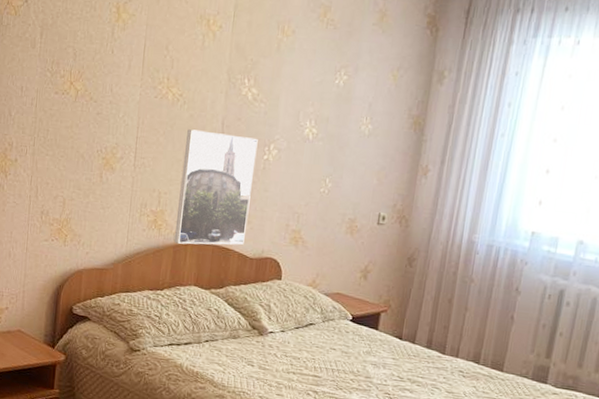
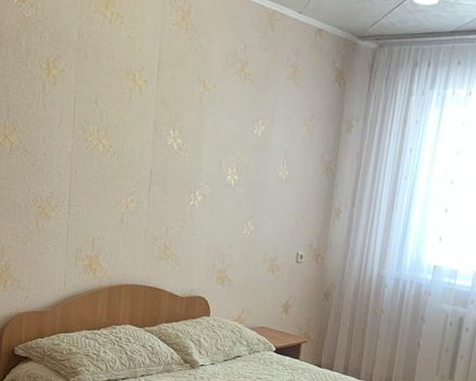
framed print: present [174,129,258,245] -> none [108,178,184,286]

